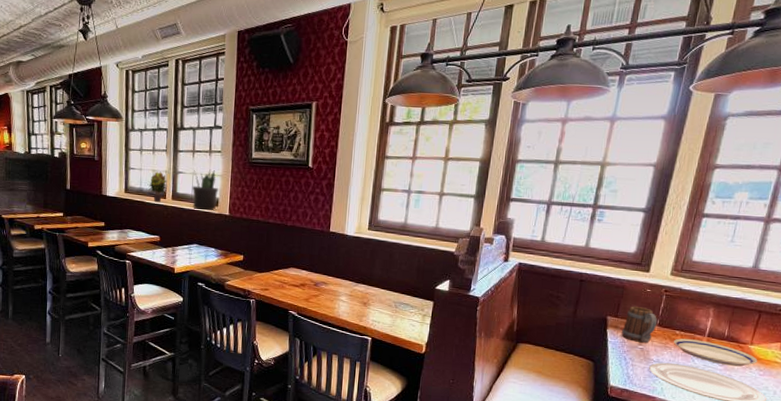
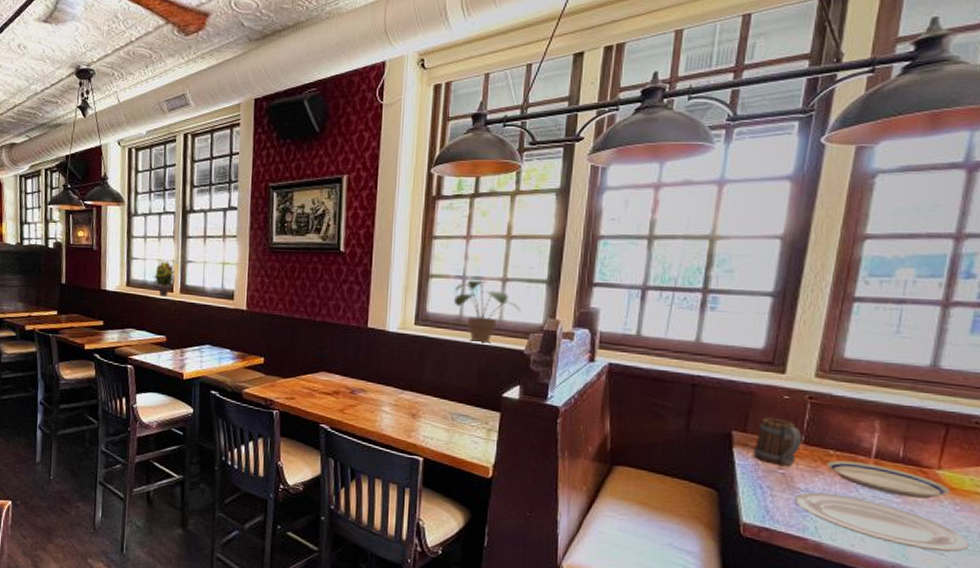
planter: present [192,170,219,211] -> none [203,258,235,306]
potted plant: none [400,193,454,246] -> present [453,280,521,343]

